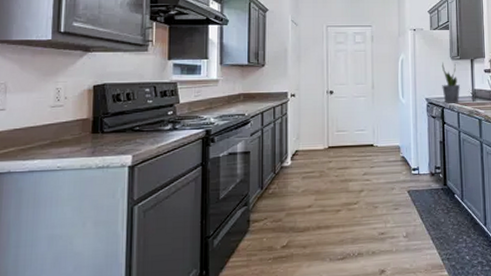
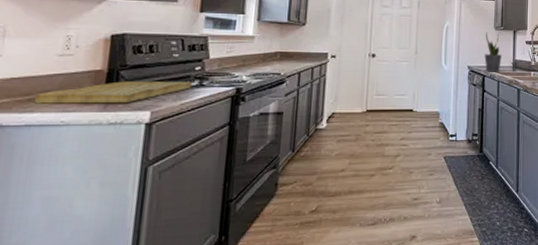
cutting board: none [34,126,166,152] -> present [33,81,192,104]

